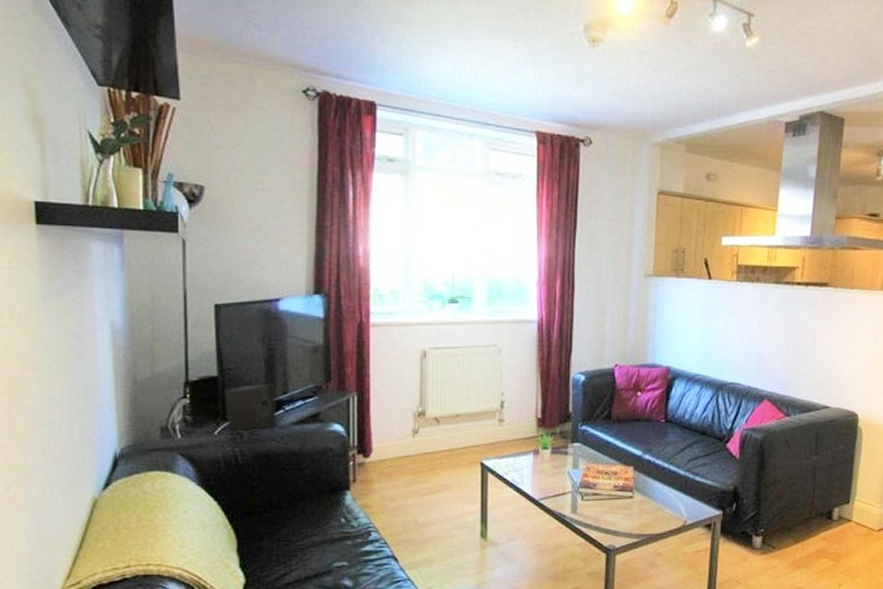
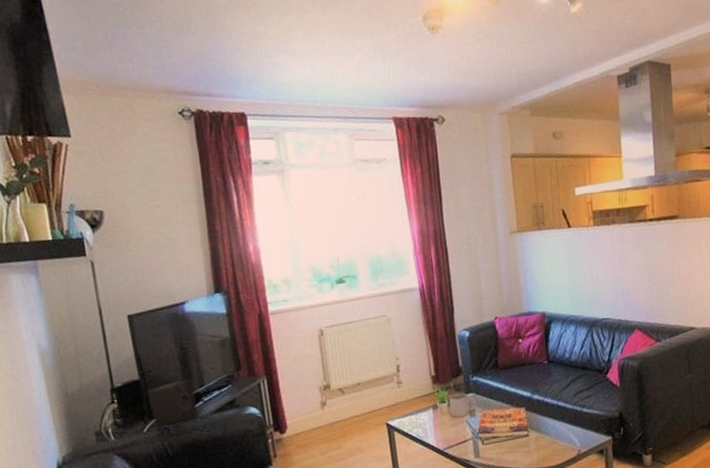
mug: none [551,441,582,467] -> present [448,393,477,418]

